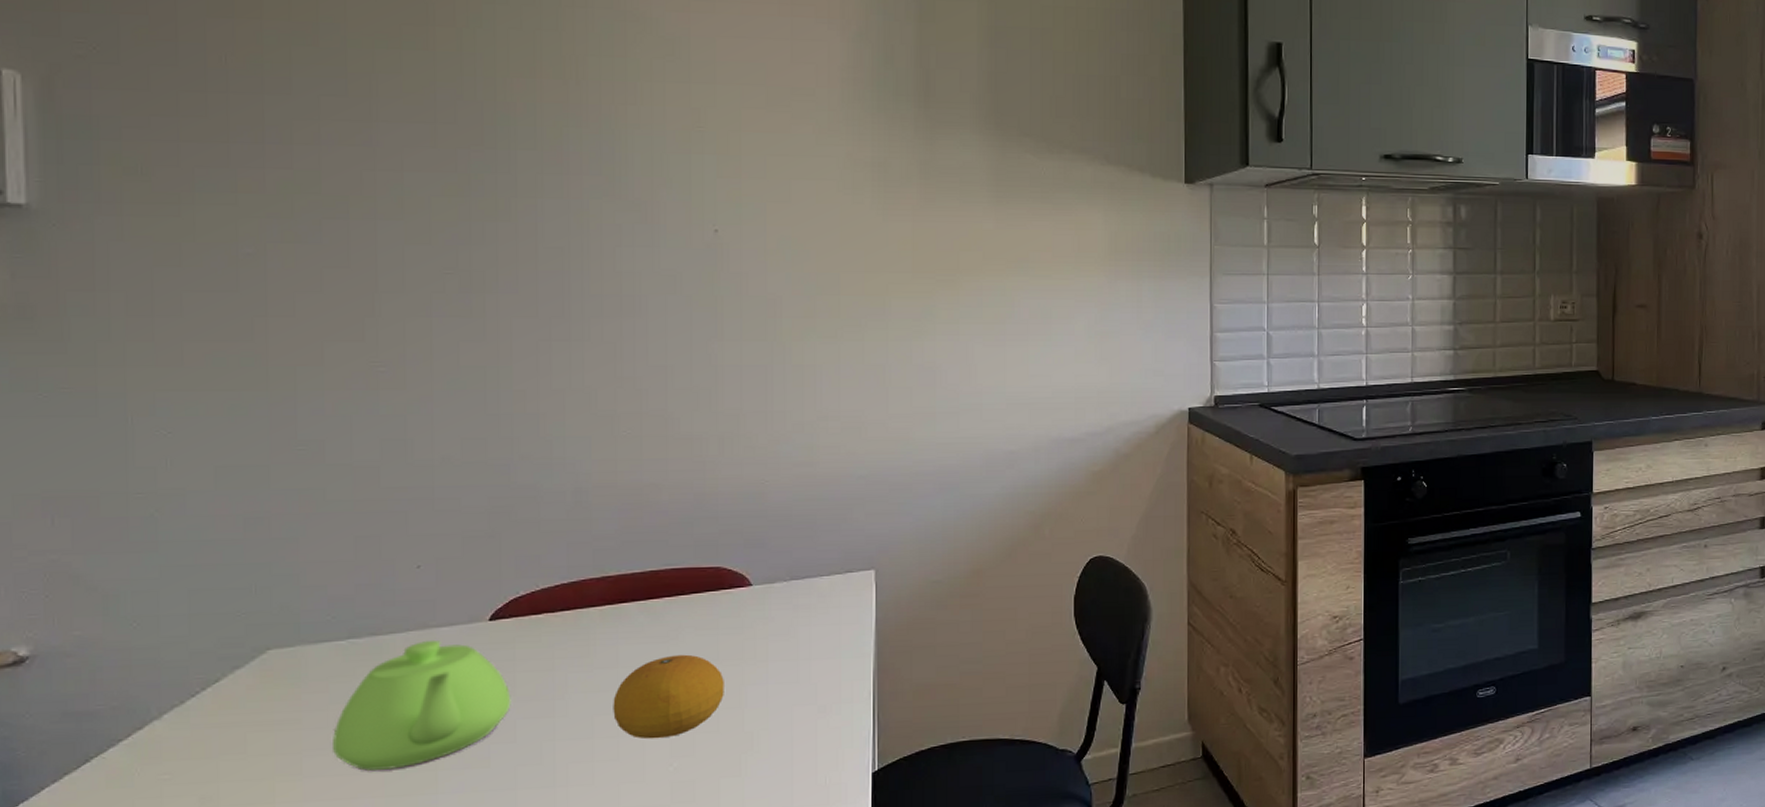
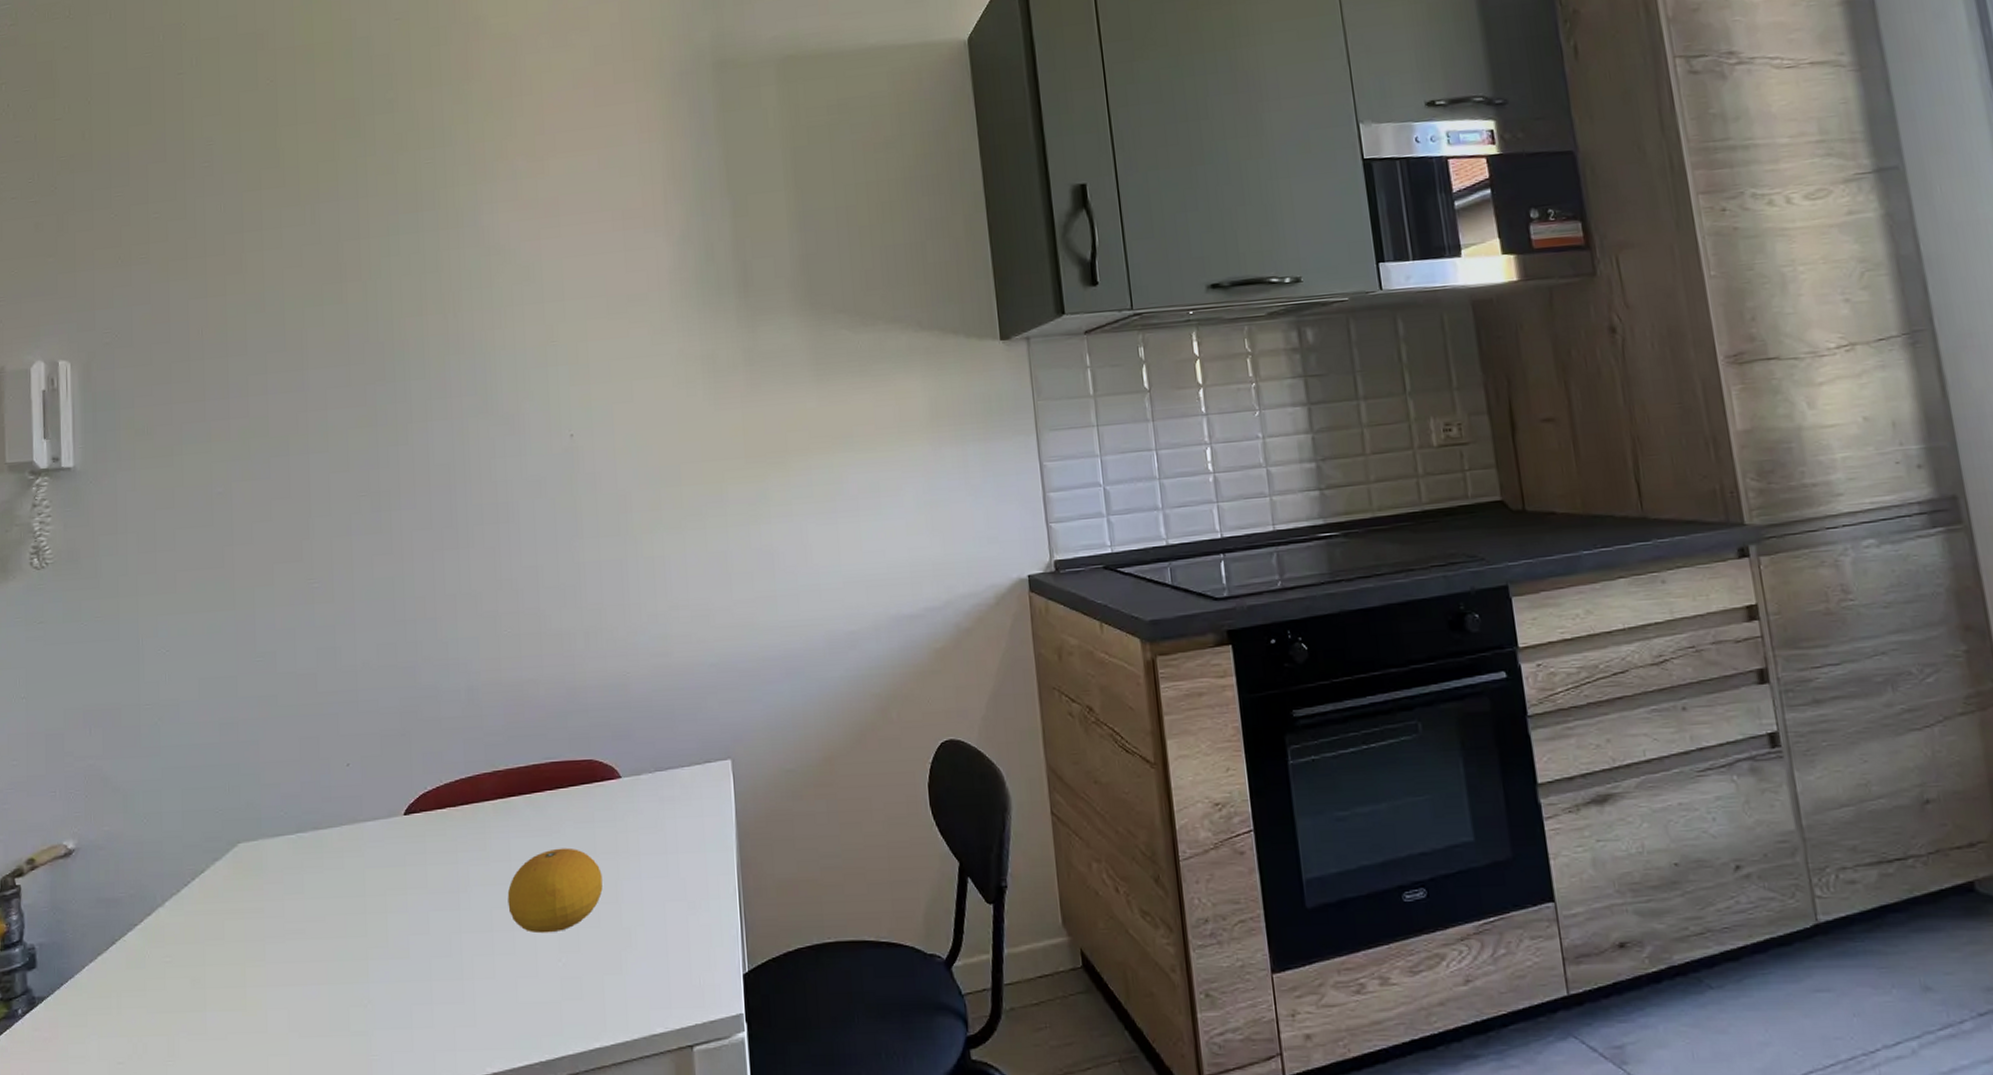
teapot: present [333,641,511,771] -> none [287,834,425,958]

